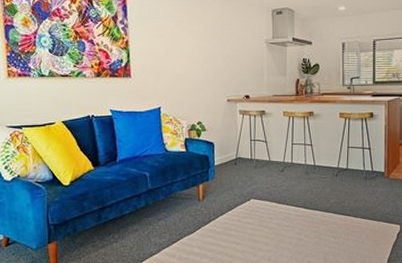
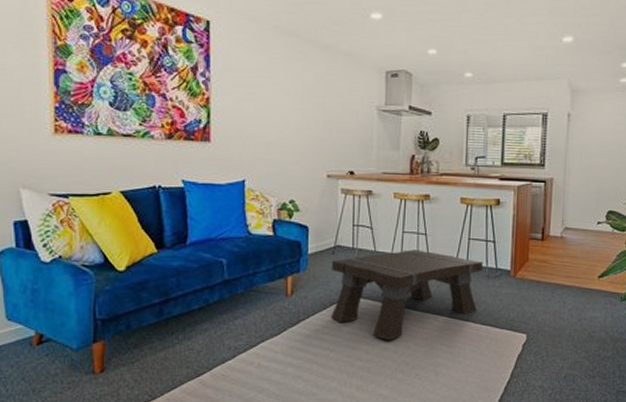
coffee table: none [235,158,360,235] -> present [331,249,483,341]

